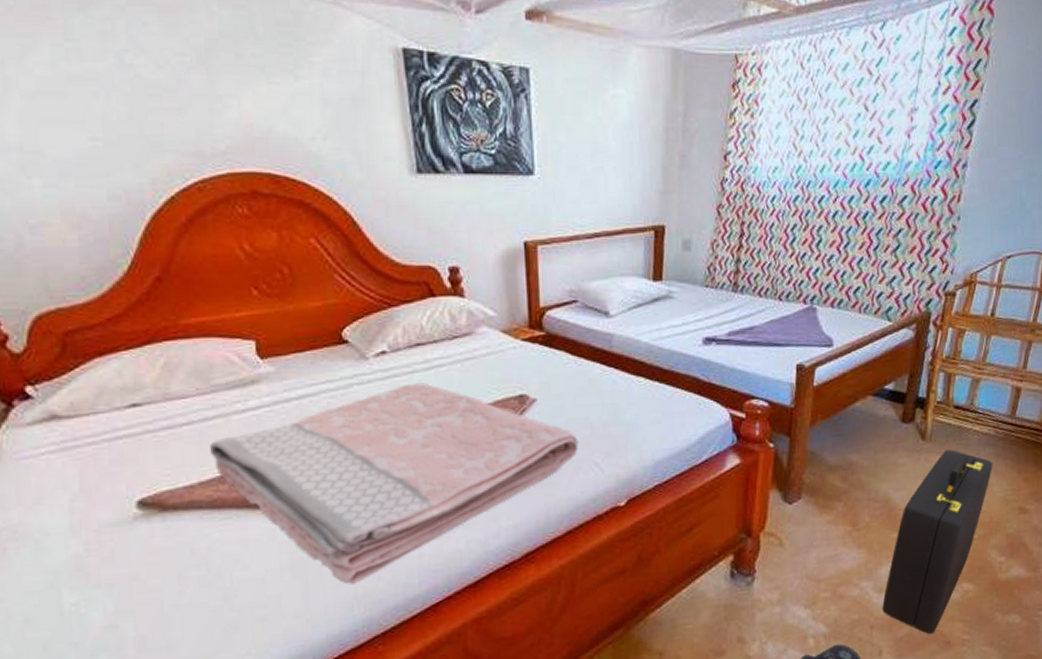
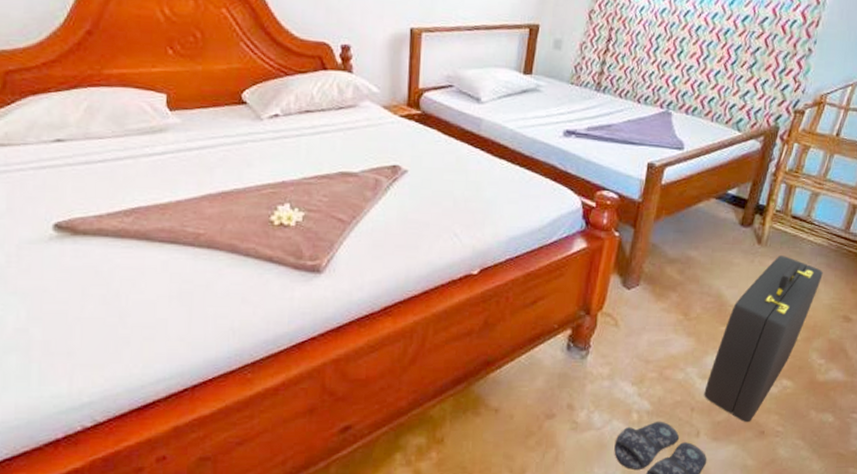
towel: present [210,382,579,585] -> none [119,145,442,317]

